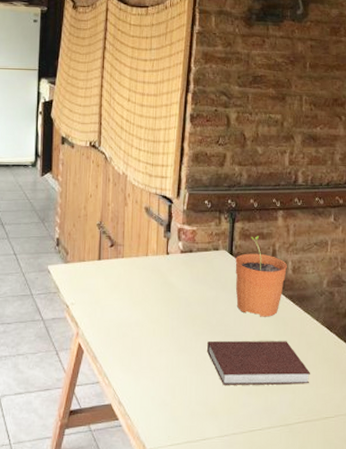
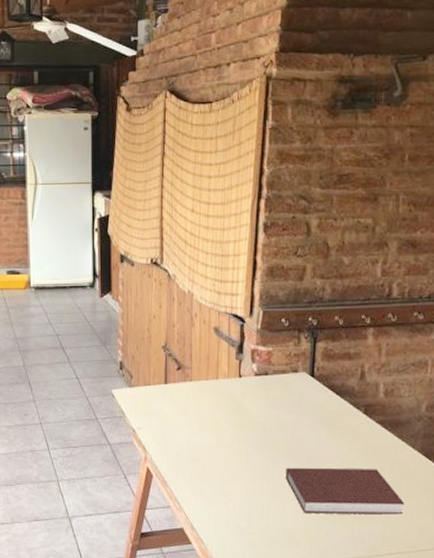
plant pot: present [235,236,288,317] -> none [317,356,379,444]

